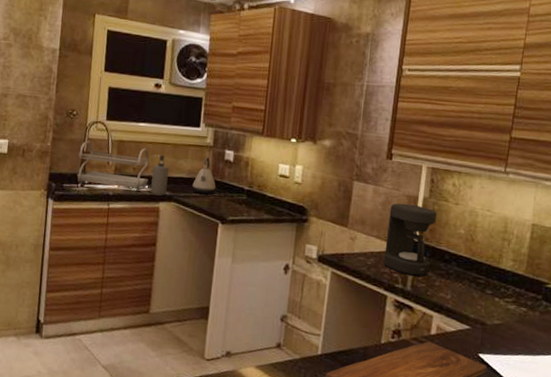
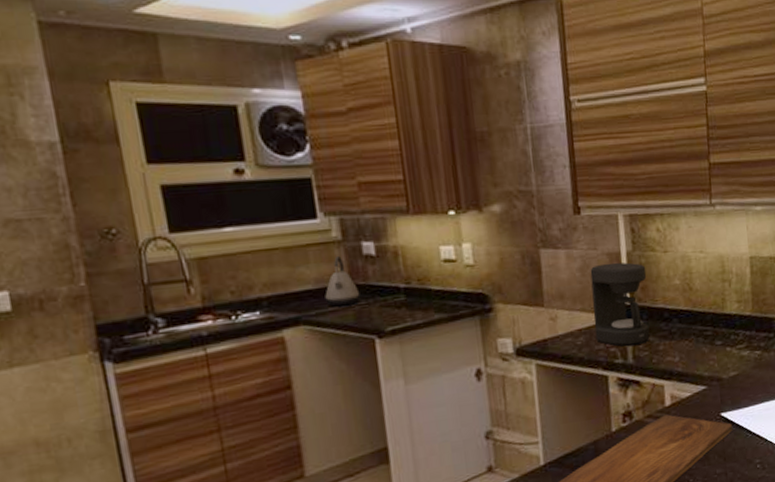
dish rack: present [77,141,149,191] -> none [135,260,258,331]
soap dispenser: present [150,154,169,196] -> none [257,266,290,322]

